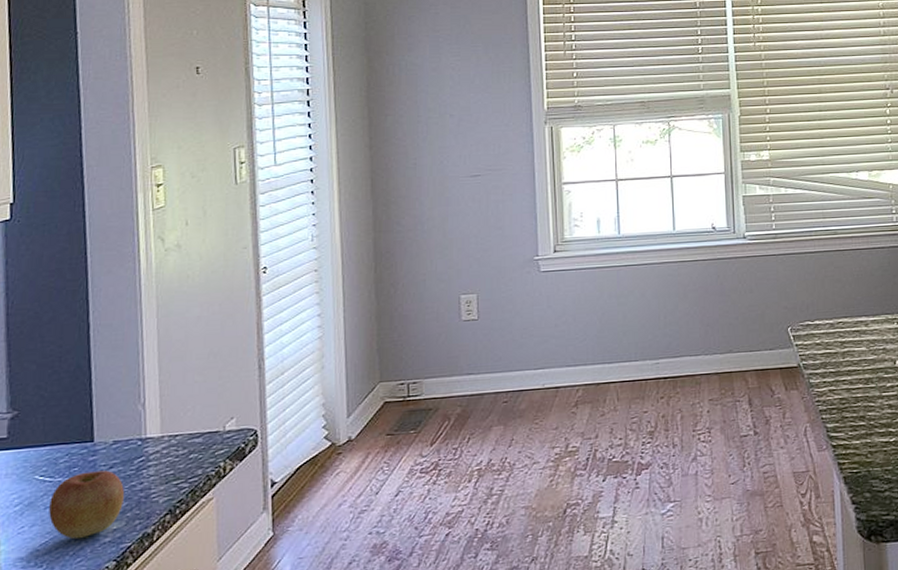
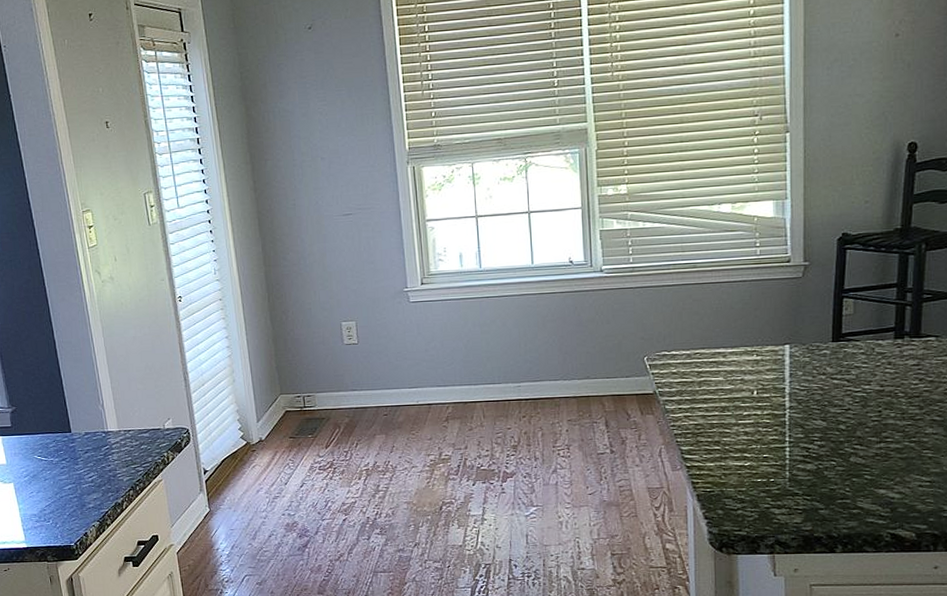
apple: present [49,470,124,540] -> none [47,454,98,504]

